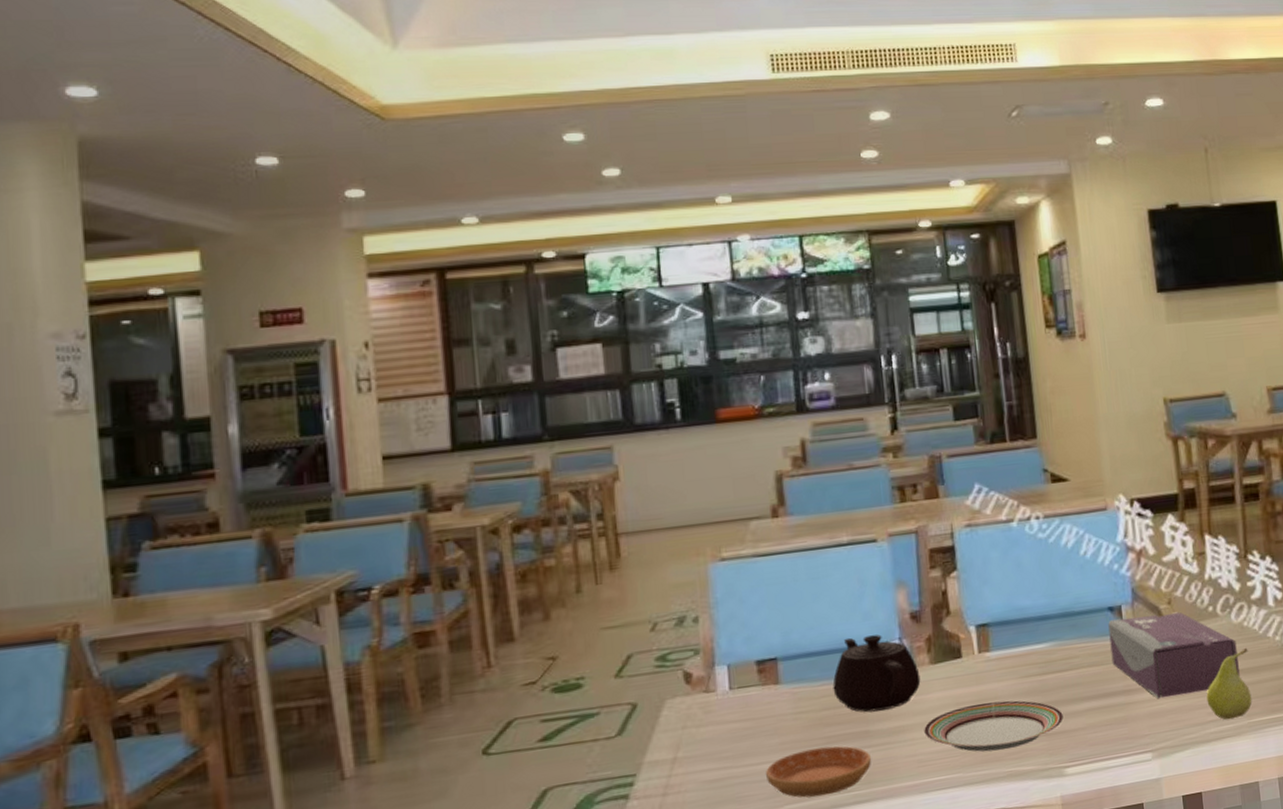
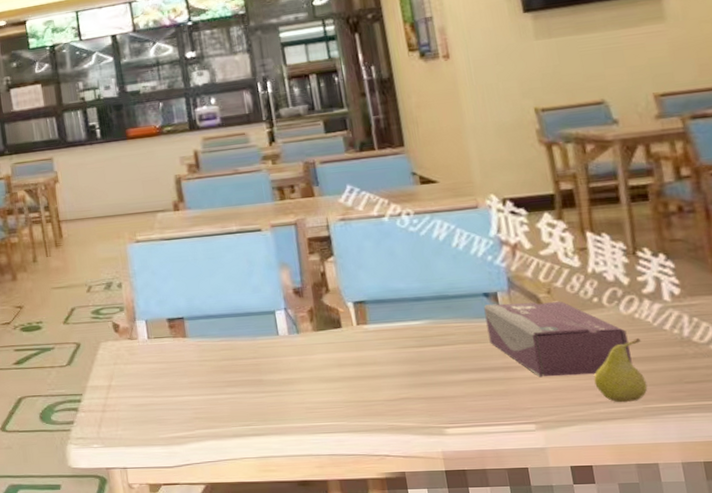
saucer: present [766,745,872,798] -> none [179,388,266,427]
teapot: present [832,634,921,713] -> none [230,304,306,365]
plate: present [924,700,1065,752] -> none [310,366,443,407]

